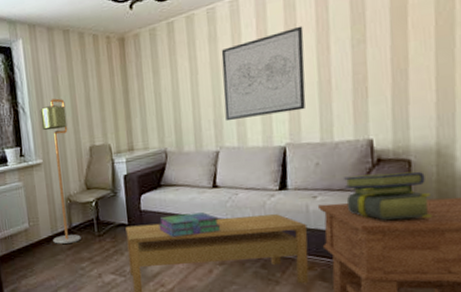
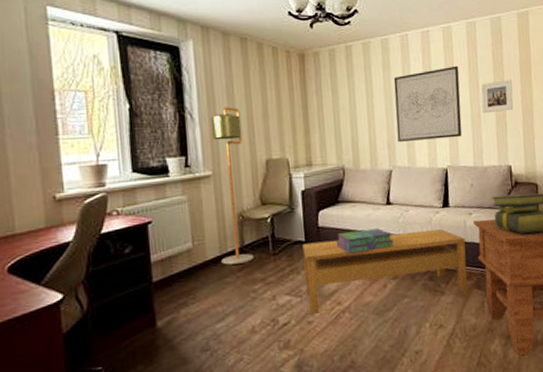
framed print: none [332,33,379,80] -> present [481,79,514,114]

